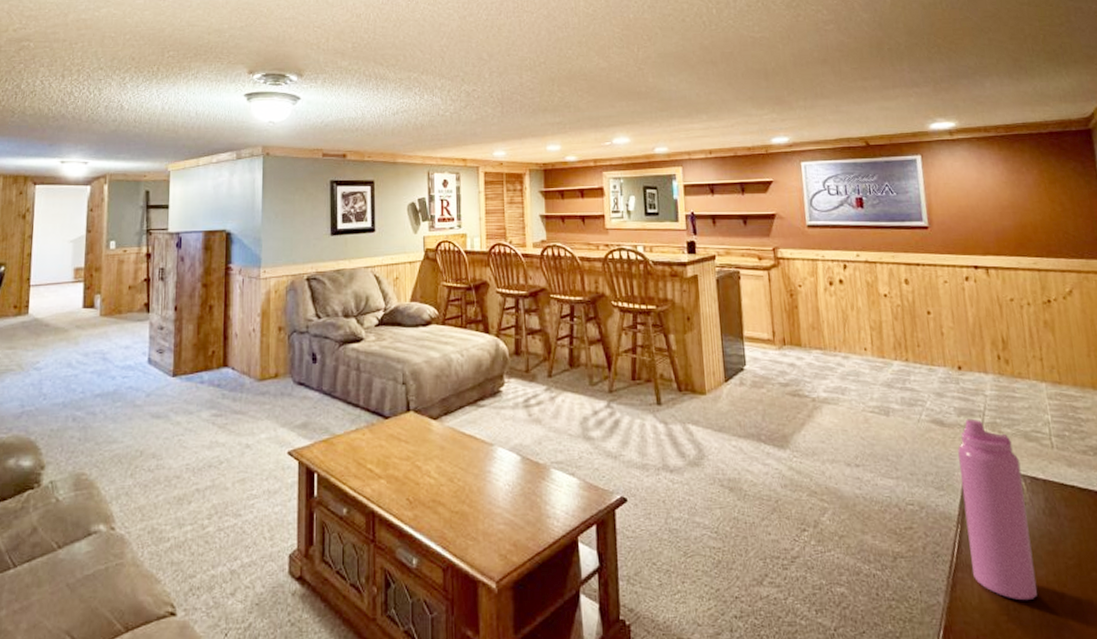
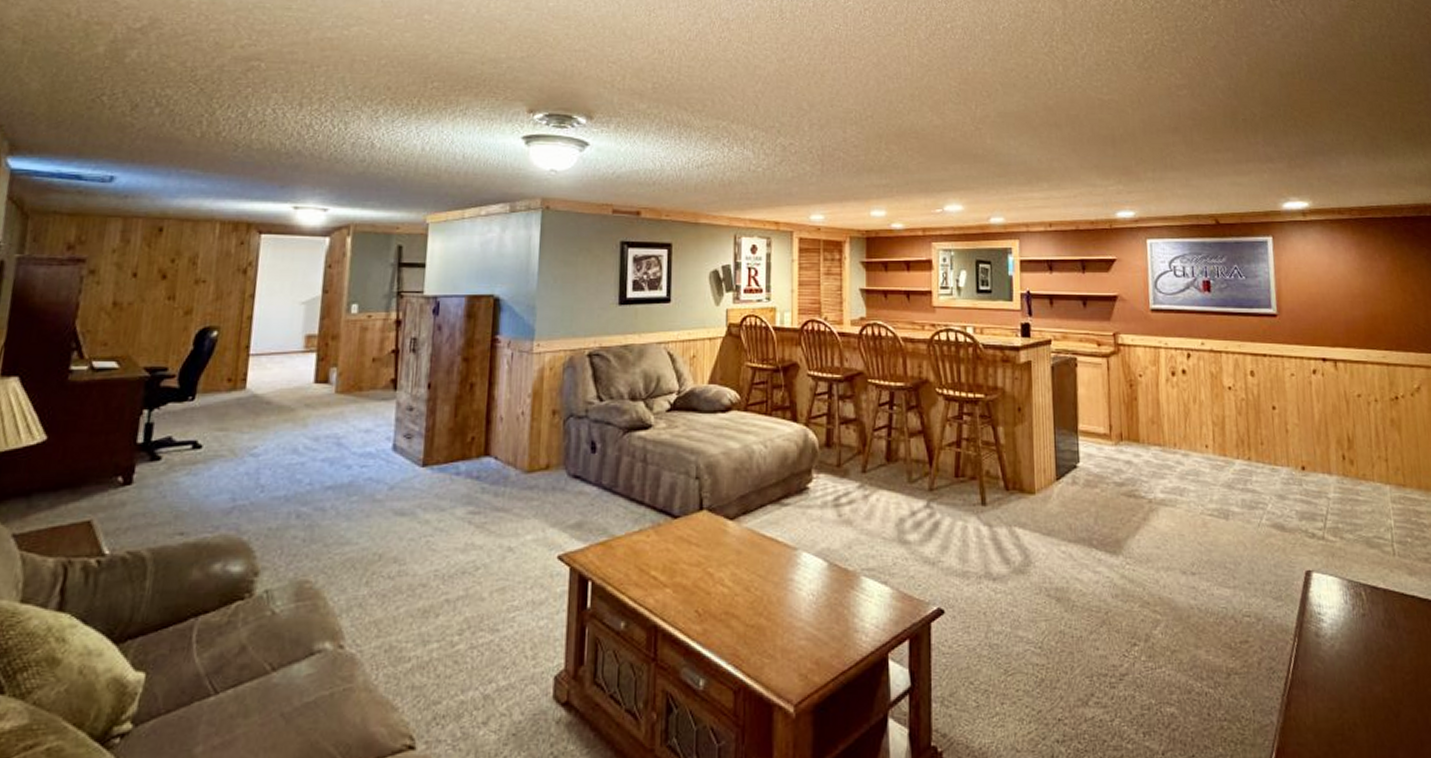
water bottle: present [958,418,1038,601] -> none [1298,523,1374,720]

